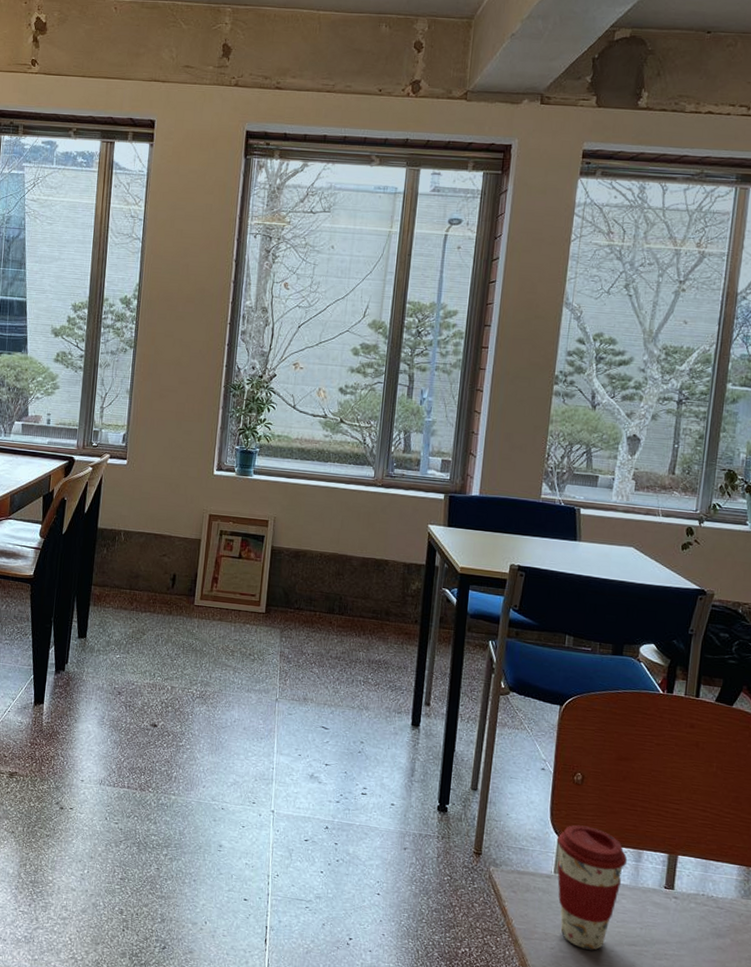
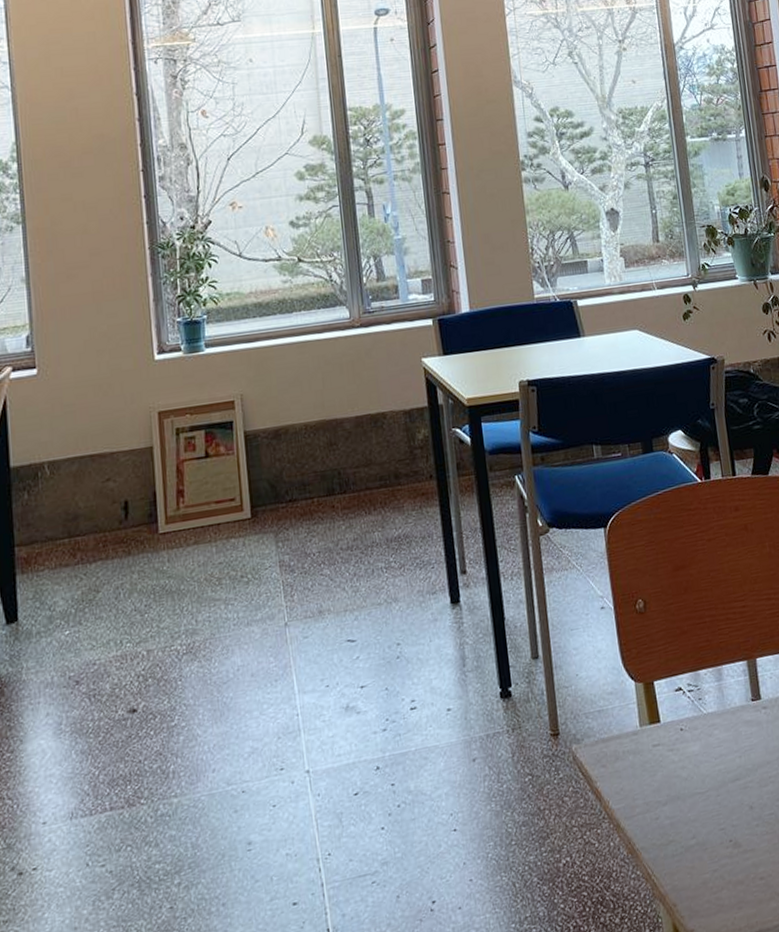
coffee cup: present [557,825,628,950] -> none [634,657,710,806]

